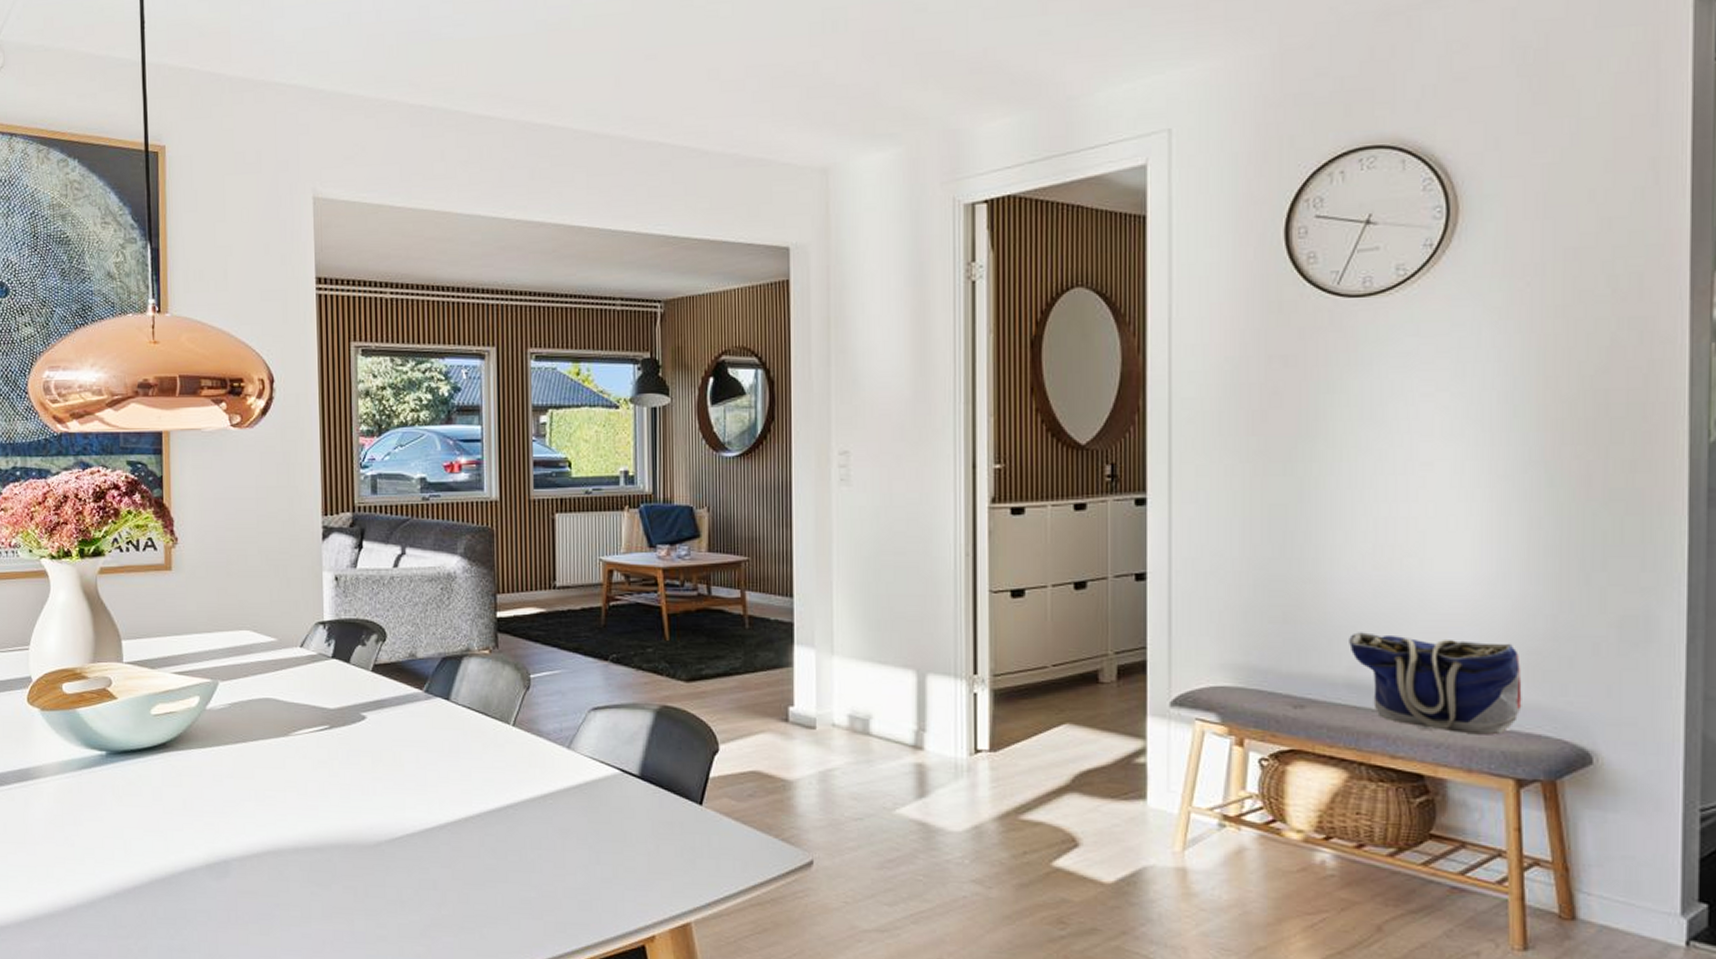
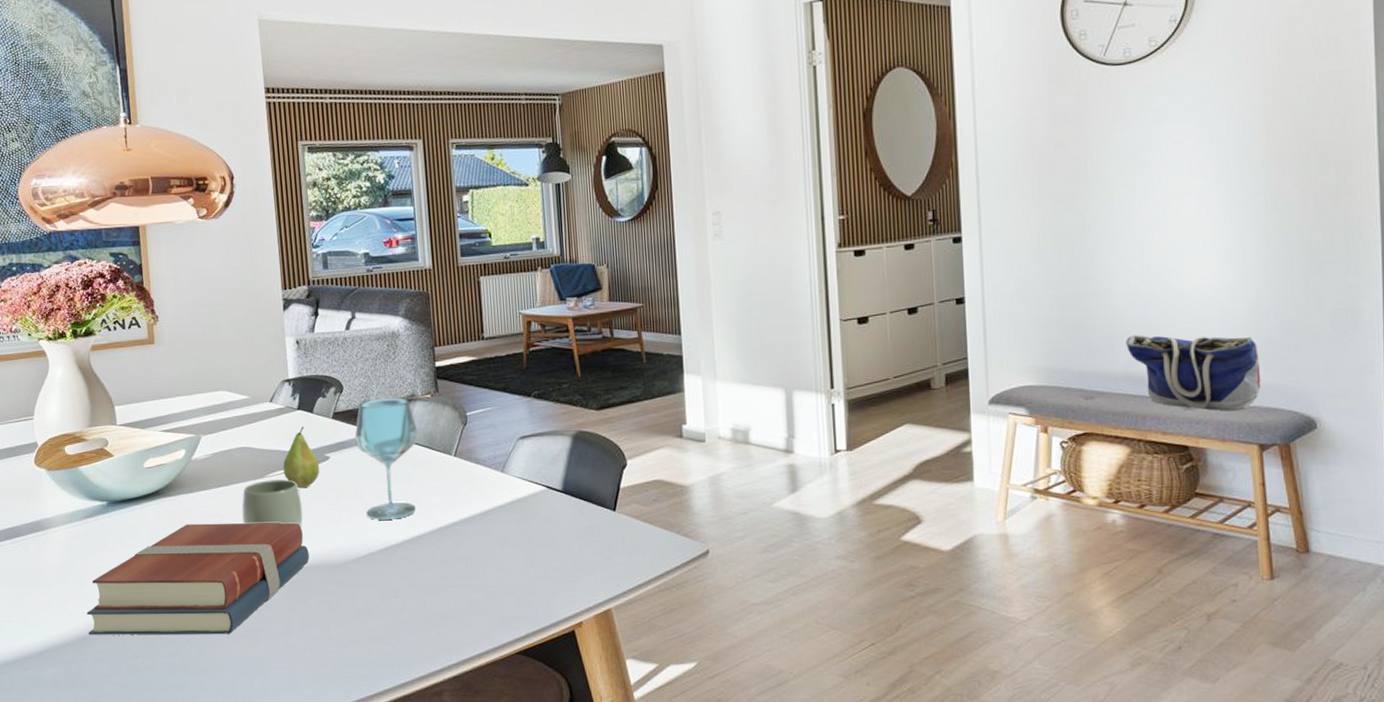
books: none [76,784,336,917] -> present [87,522,309,635]
mug: none [259,739,331,800] -> present [241,479,303,529]
fruit: none [311,678,354,752] -> present [283,426,320,489]
wine glass: none [396,651,471,796] -> present [354,397,418,520]

